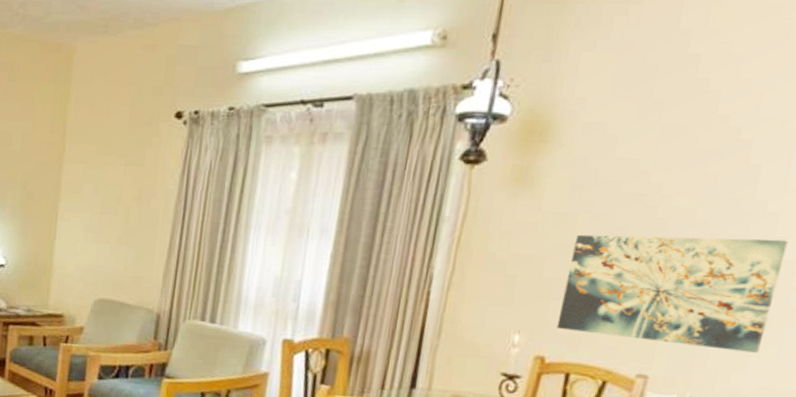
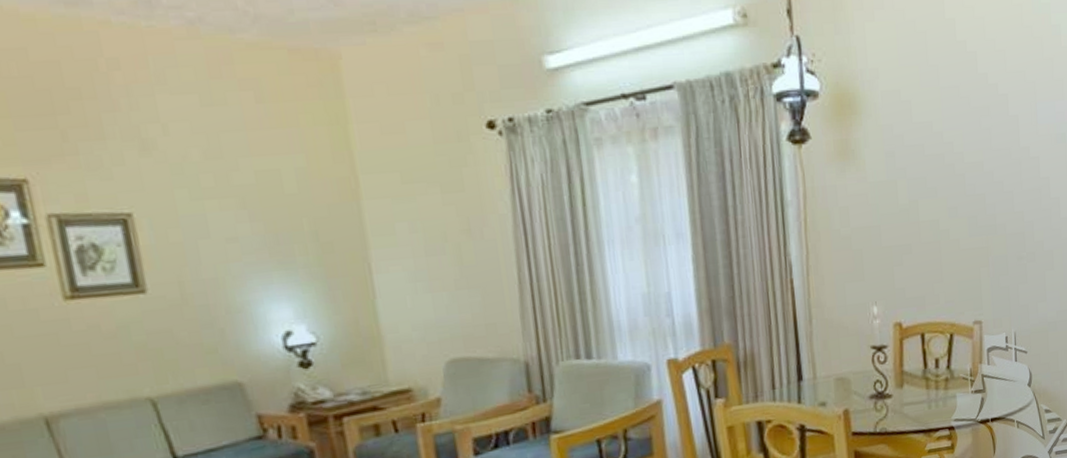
wall art: present [556,234,788,353] -> none [900,179,1052,294]

